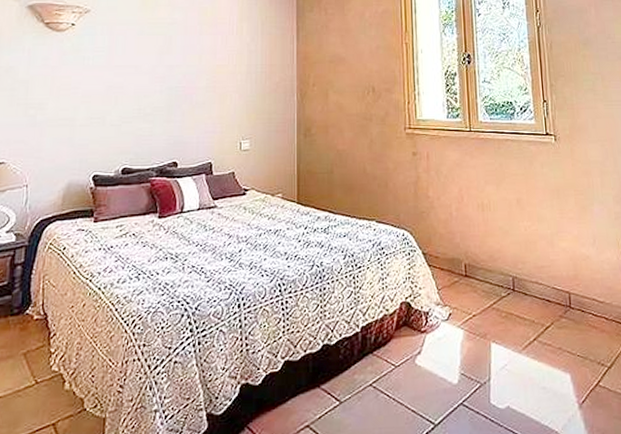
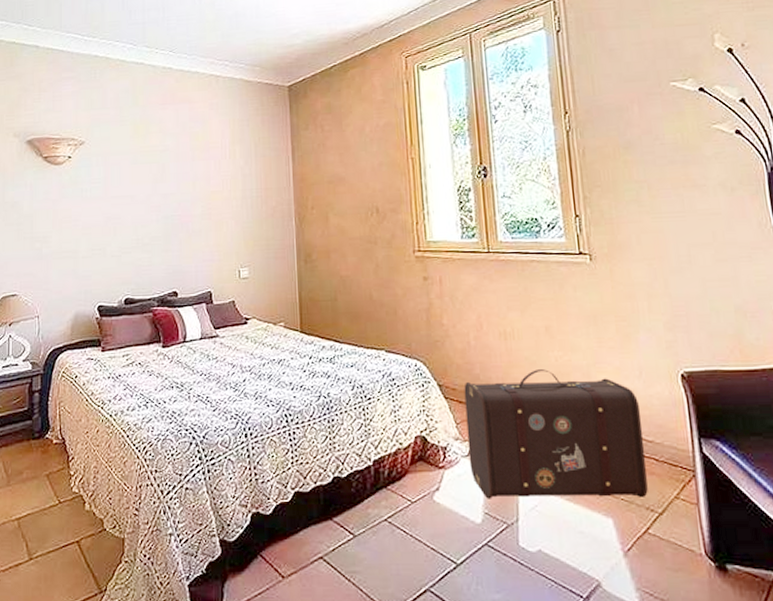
suitcase: none [445,238,600,361] -> present [464,369,648,499]

